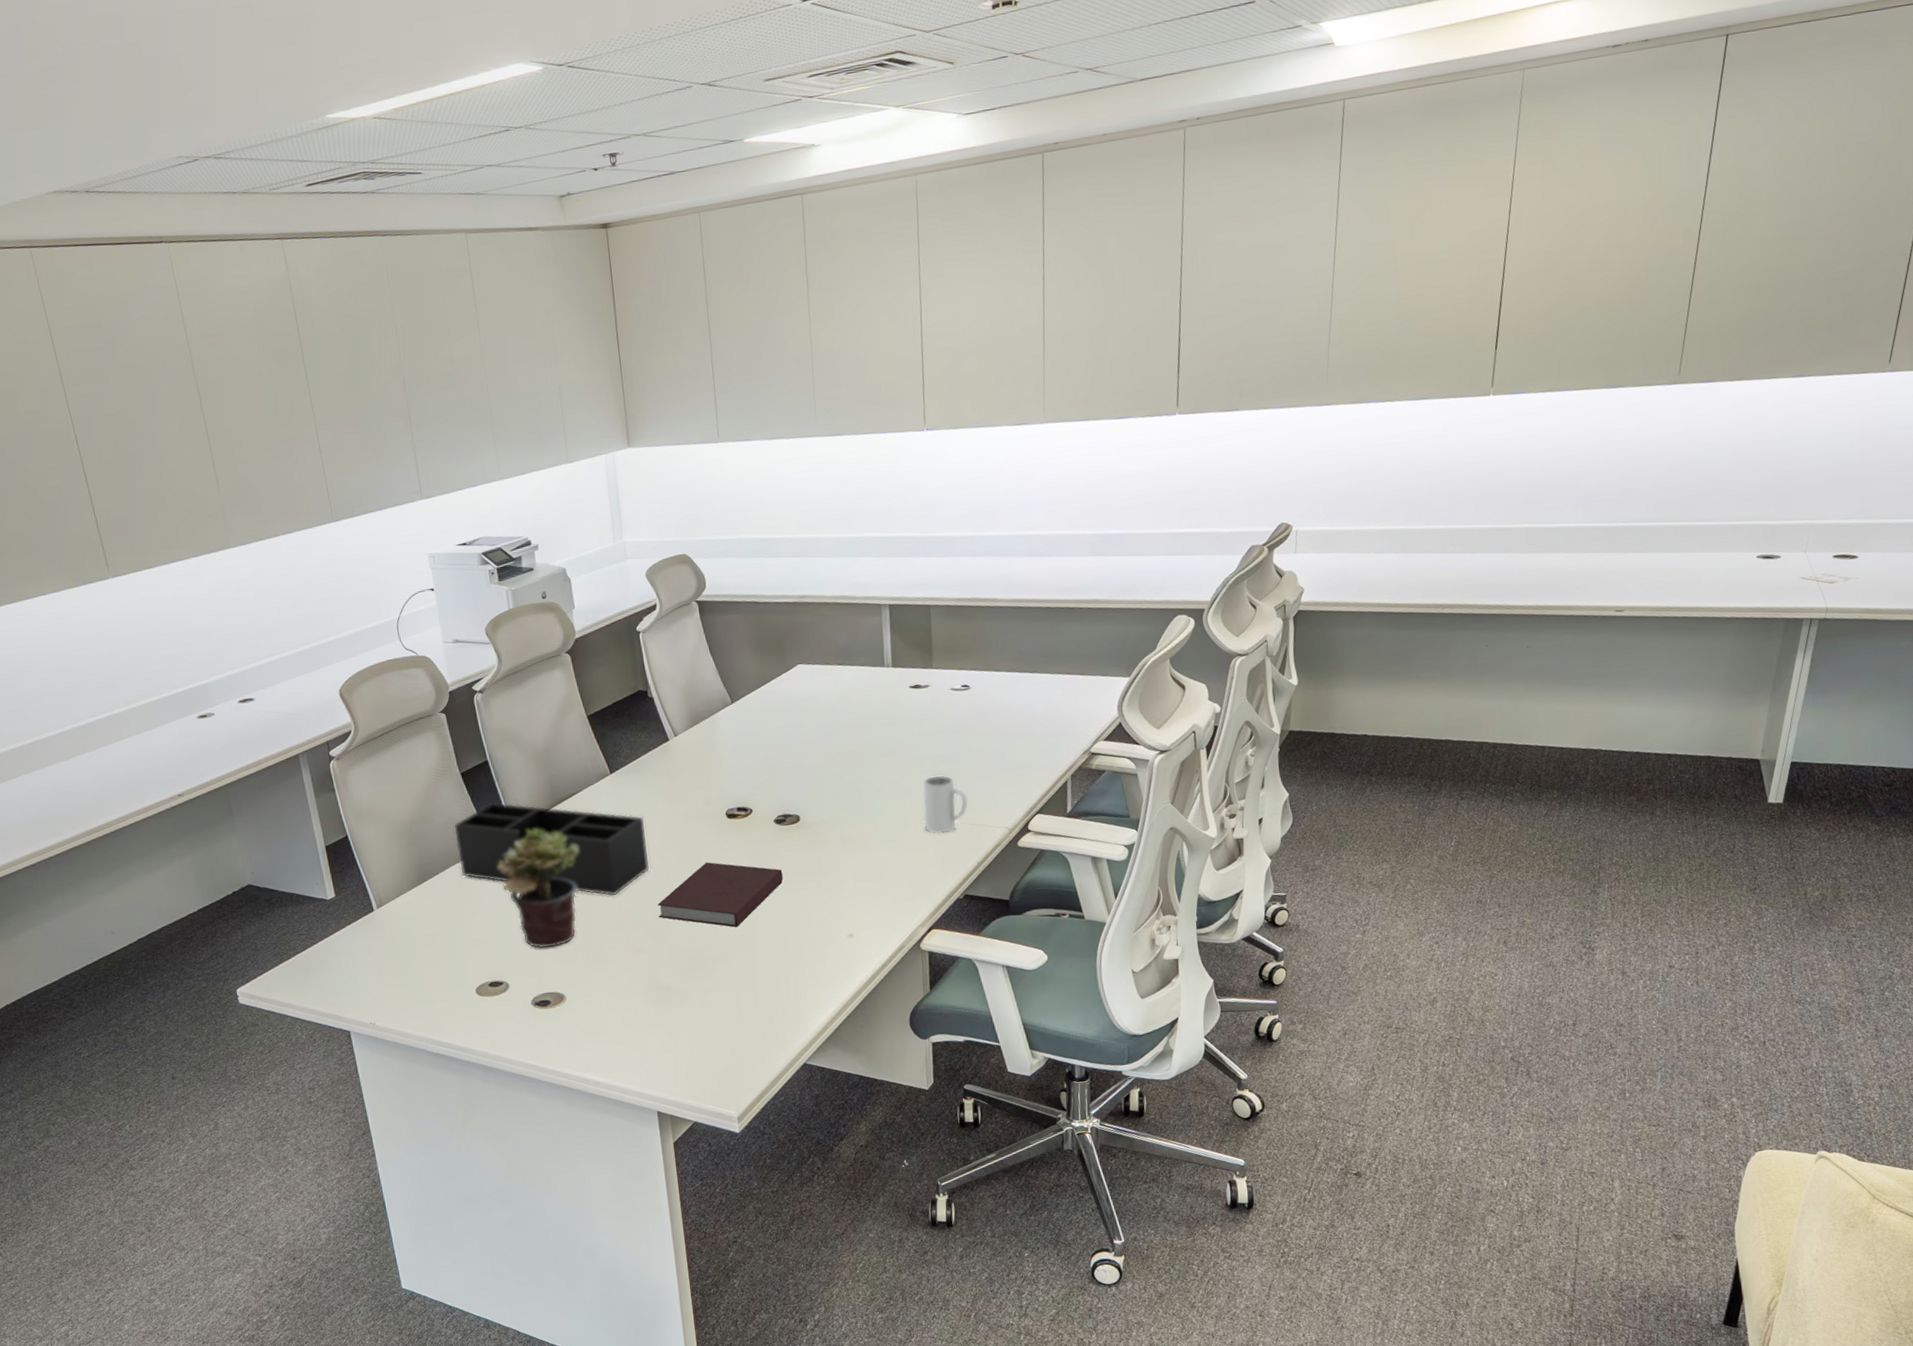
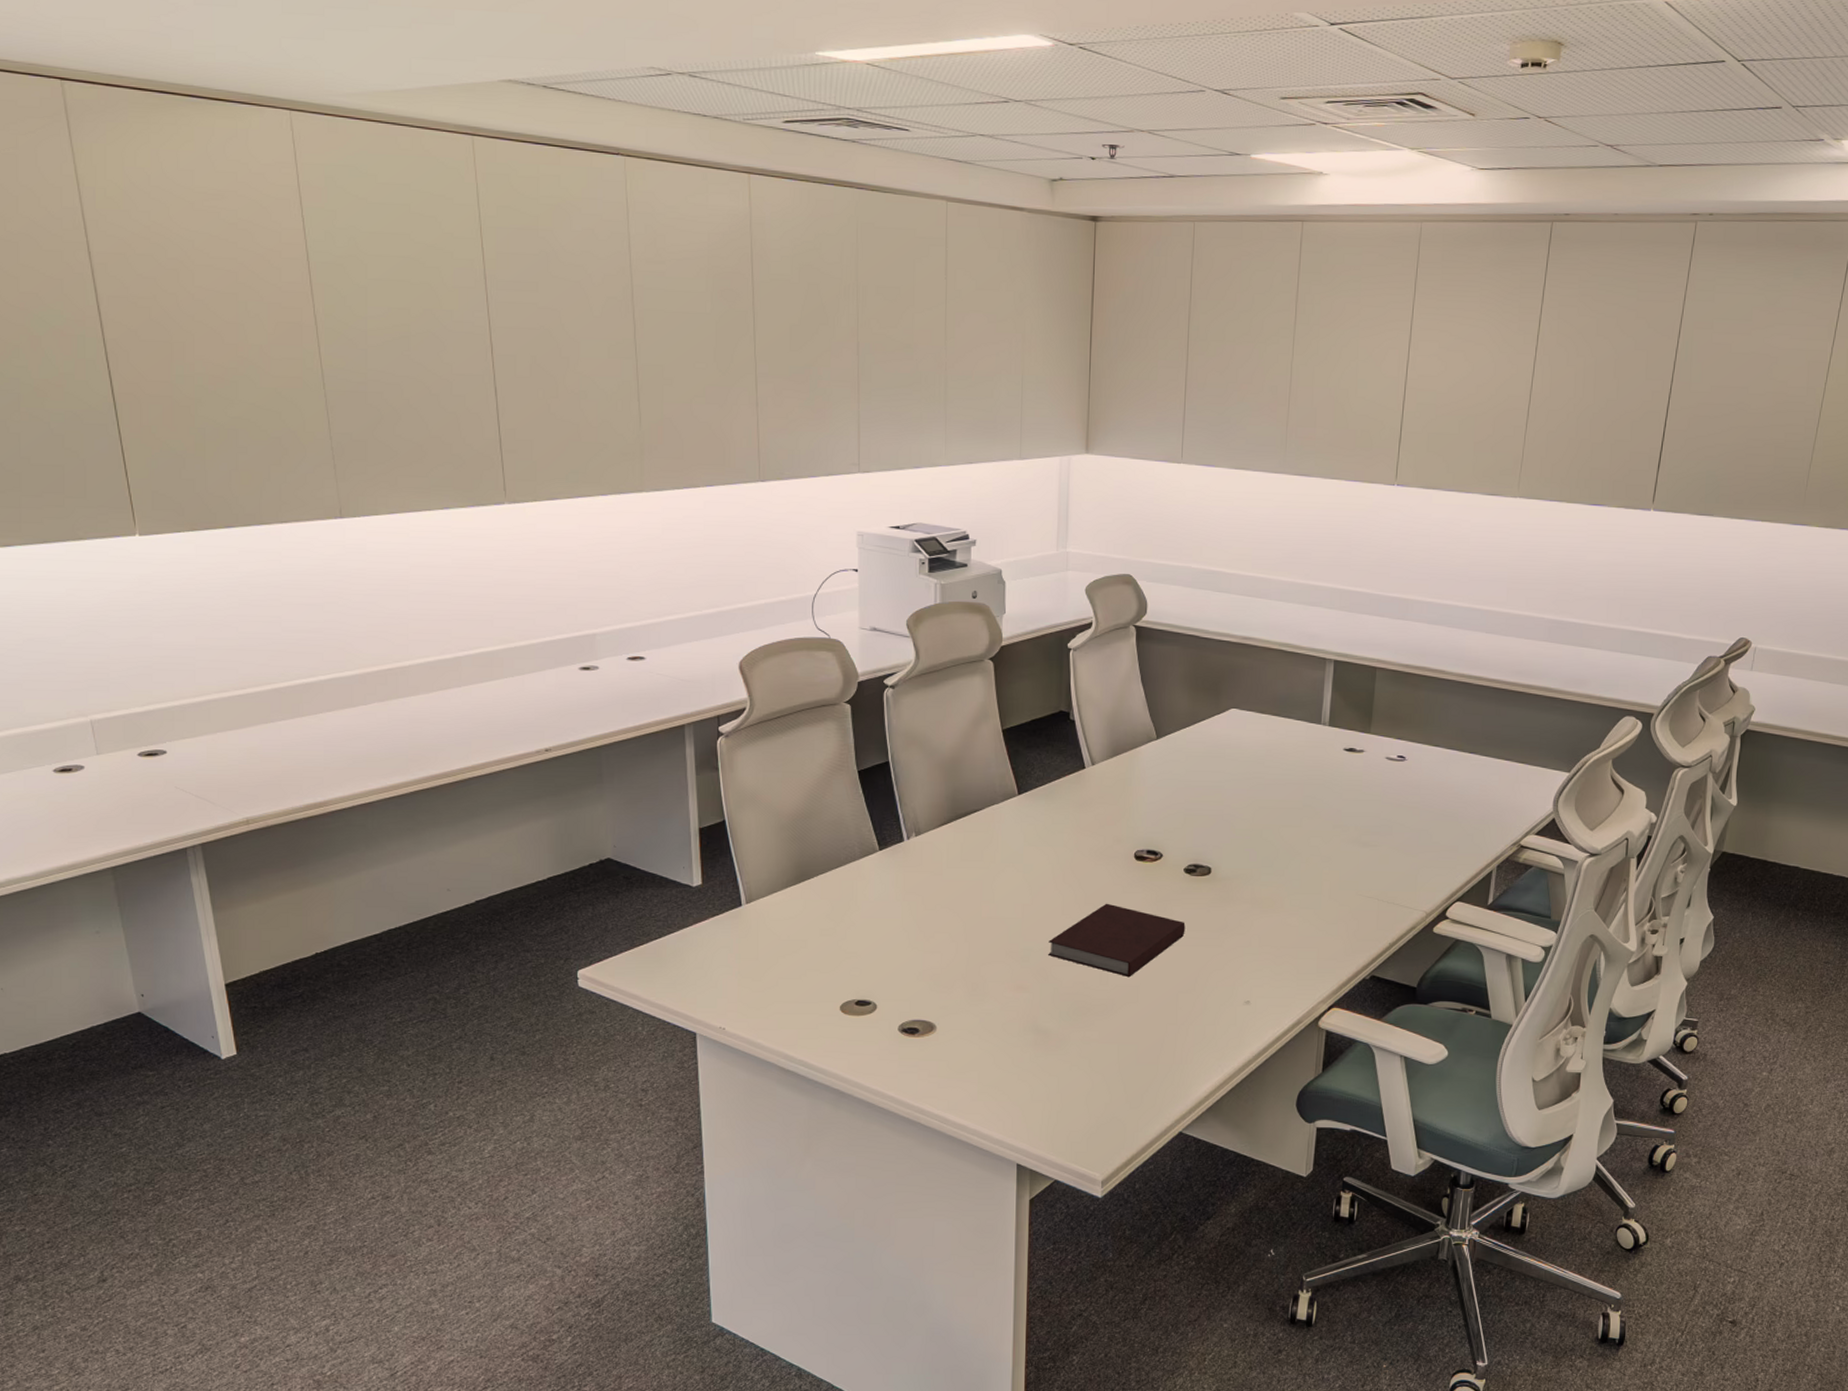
desk organizer: present [454,802,649,896] -> none [842,807,1046,926]
potted plant: present [496,828,580,949] -> none [882,842,974,972]
mug: present [923,775,968,835] -> none [1340,846,1388,908]

